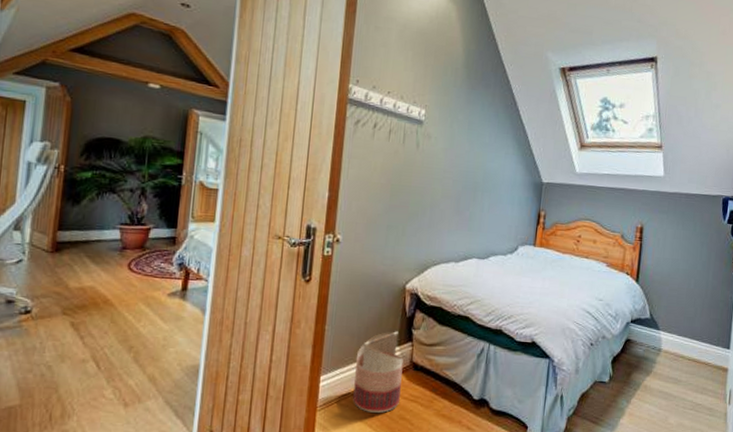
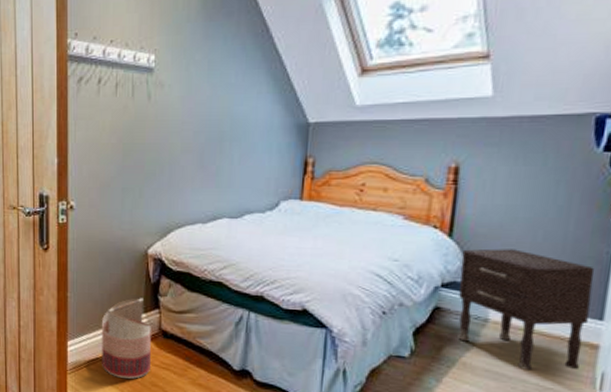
nightstand: none [641,292,724,390] -> present [458,248,595,370]

